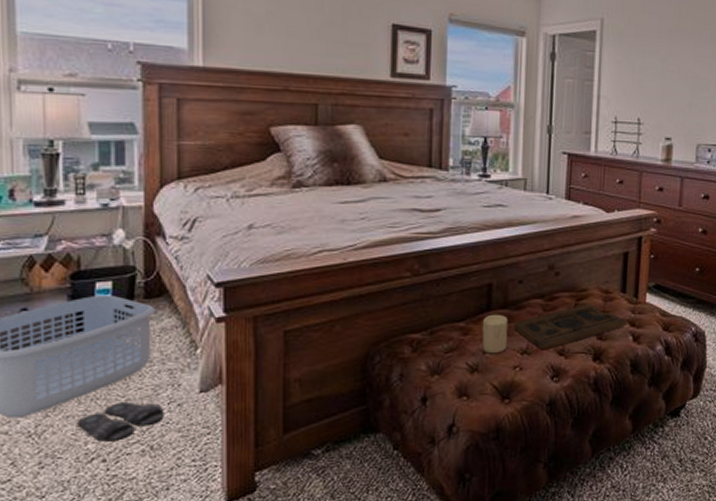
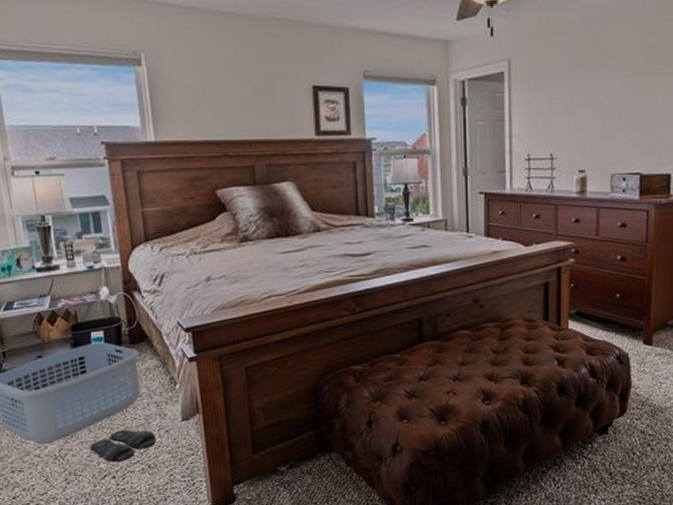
candle: present [482,314,509,355] -> none [416,345,441,382]
decorative tray: present [513,305,627,352] -> none [444,333,551,378]

